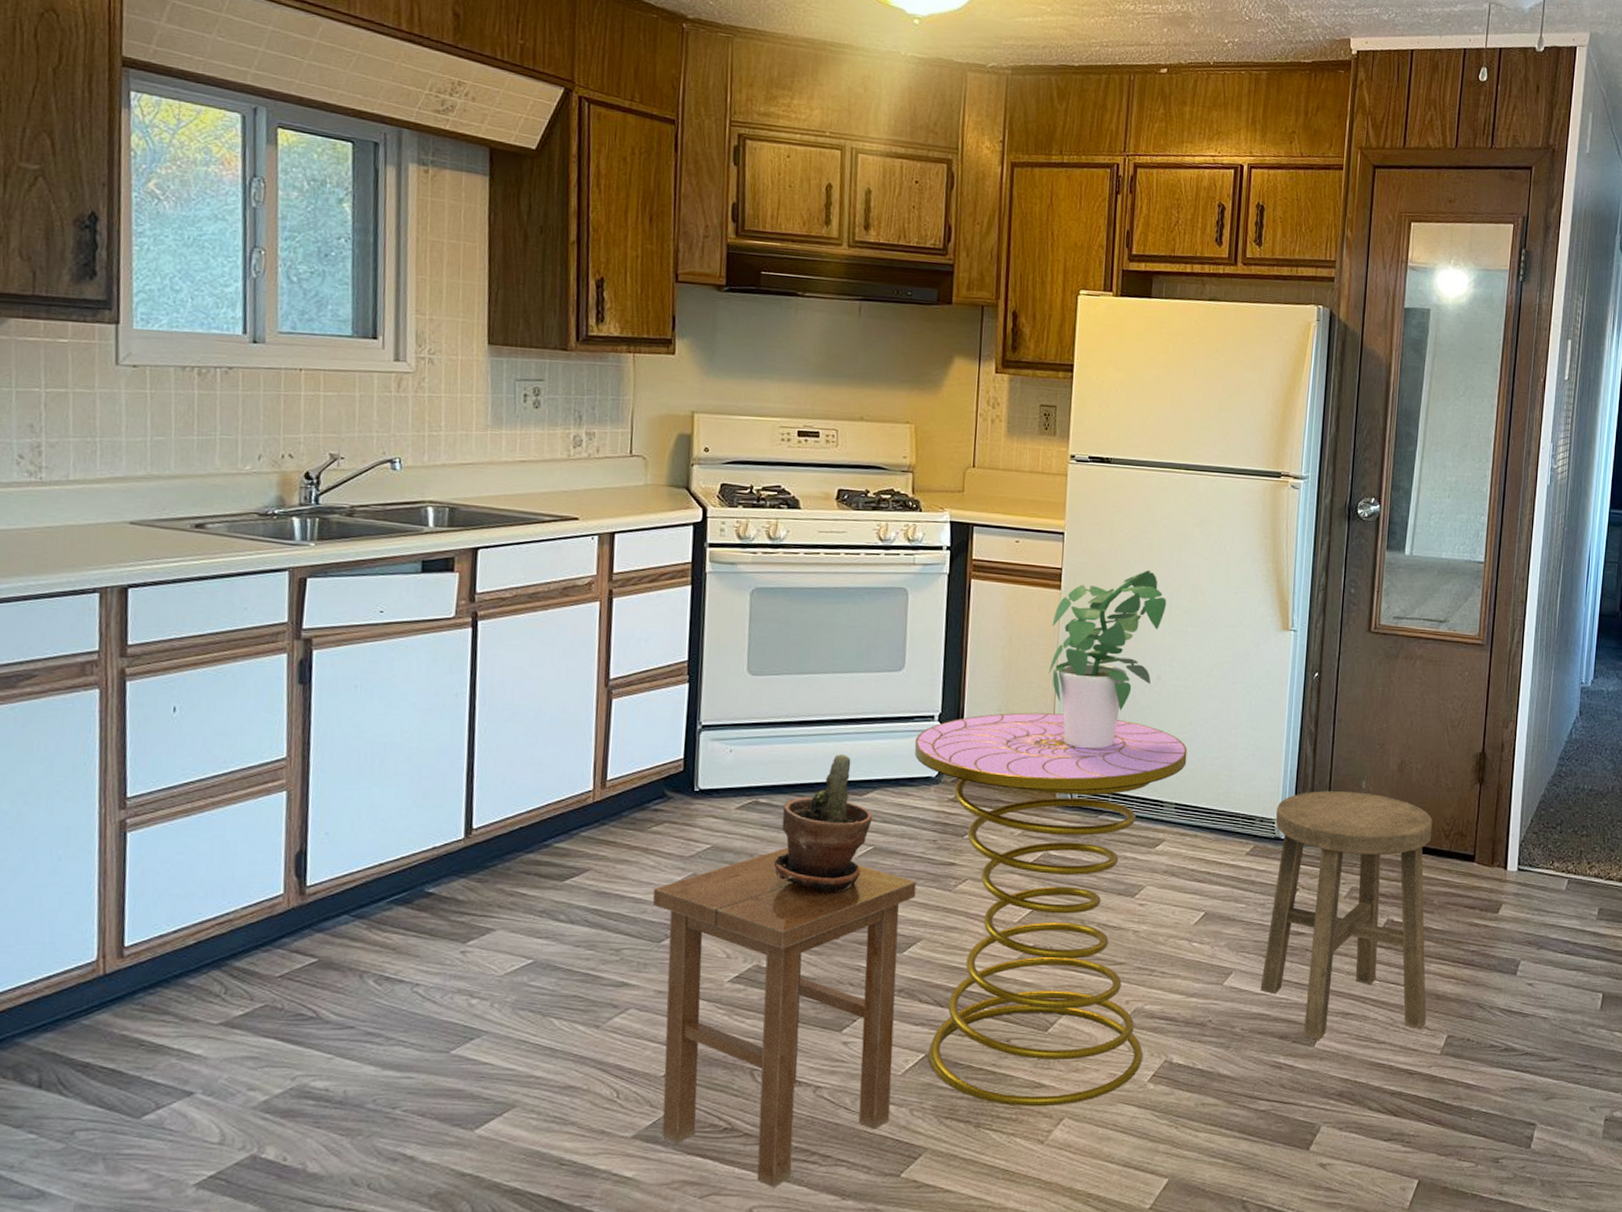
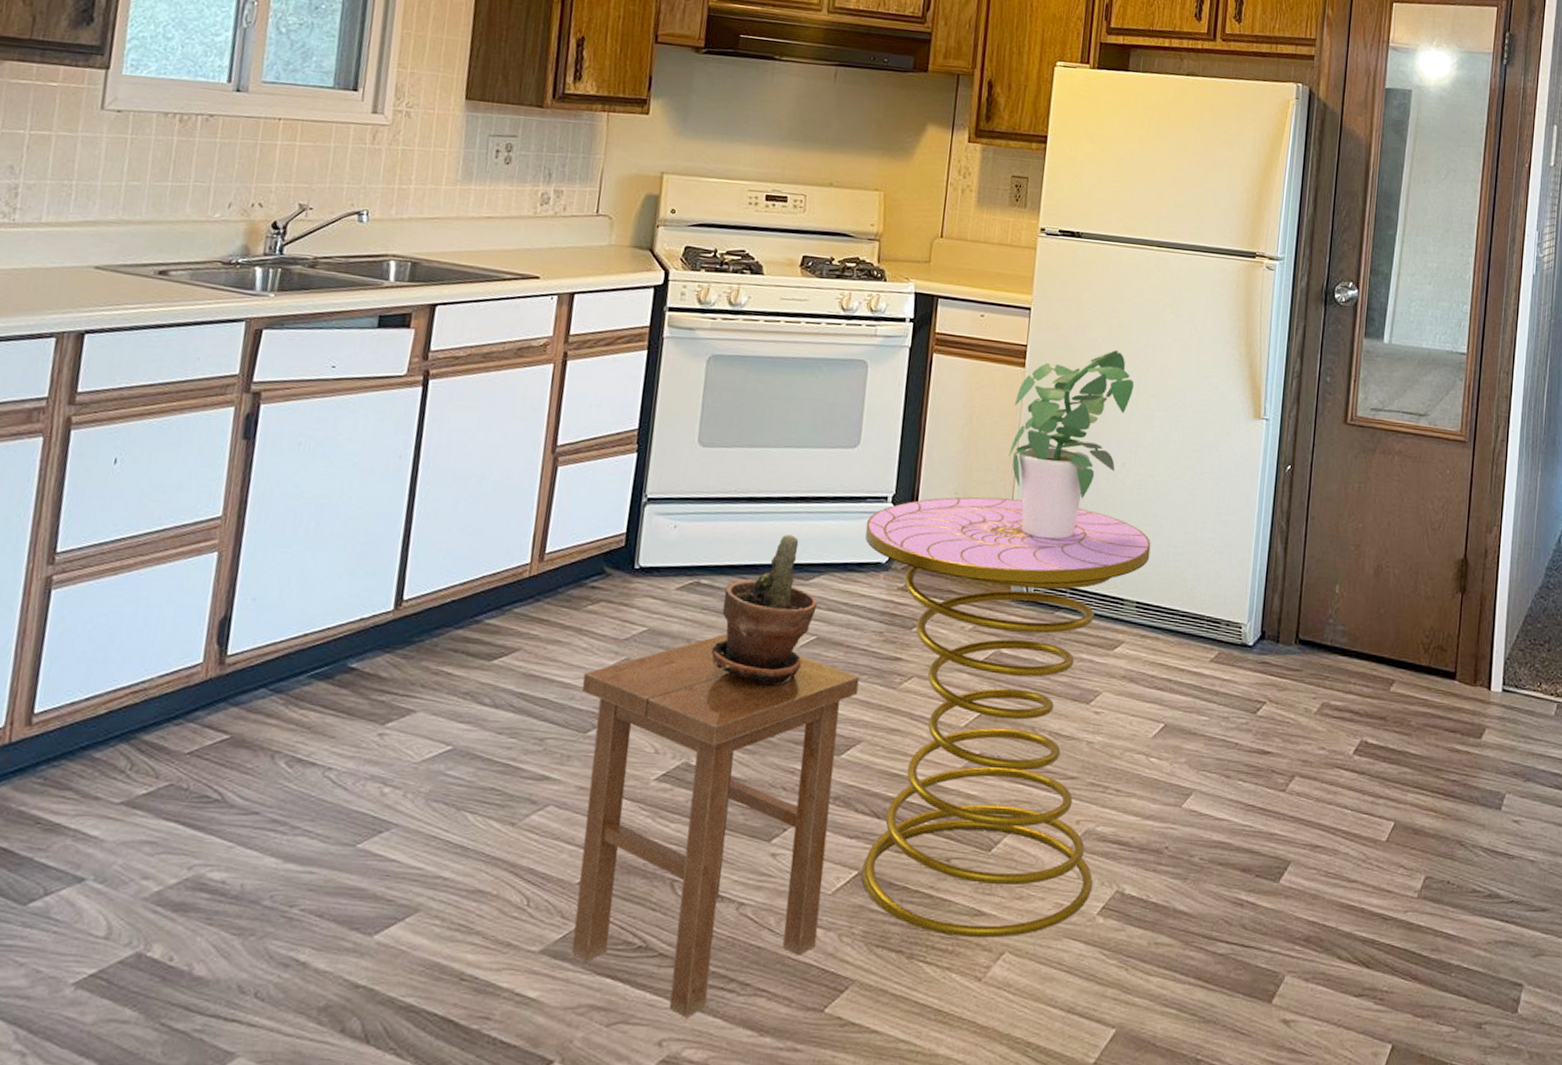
stool: present [1260,791,1433,1040] -> none [1222,594,1411,875]

